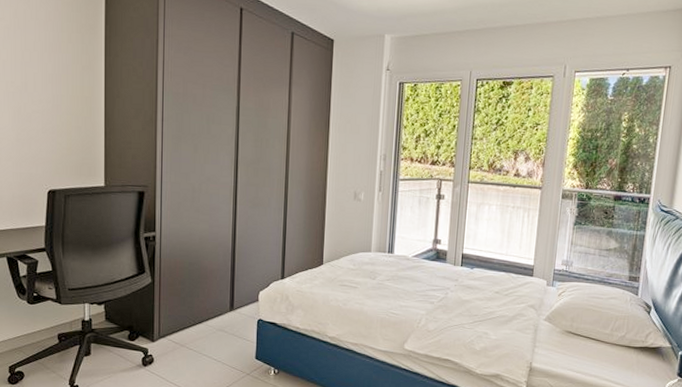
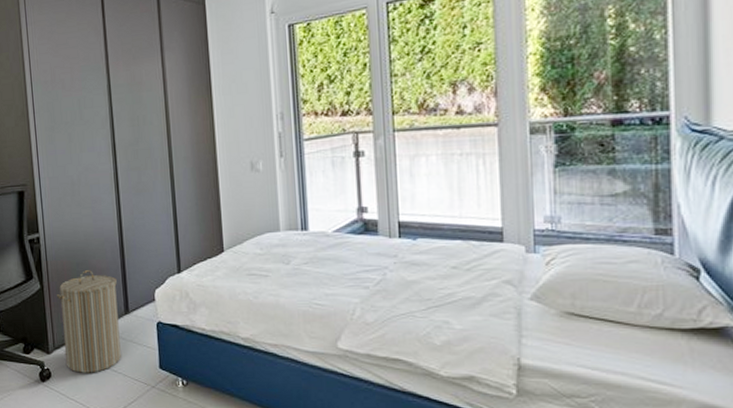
laundry hamper: none [166,270,225,361] -> present [56,270,121,373]

